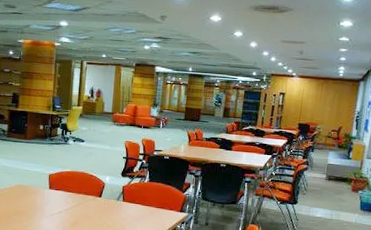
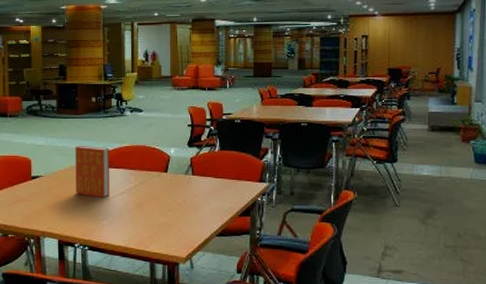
book: none [18,166,51,215] -> present [75,145,109,198]

